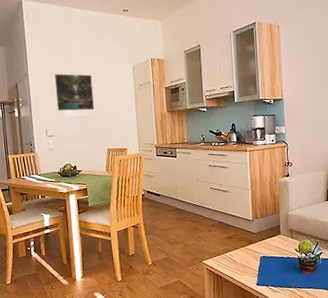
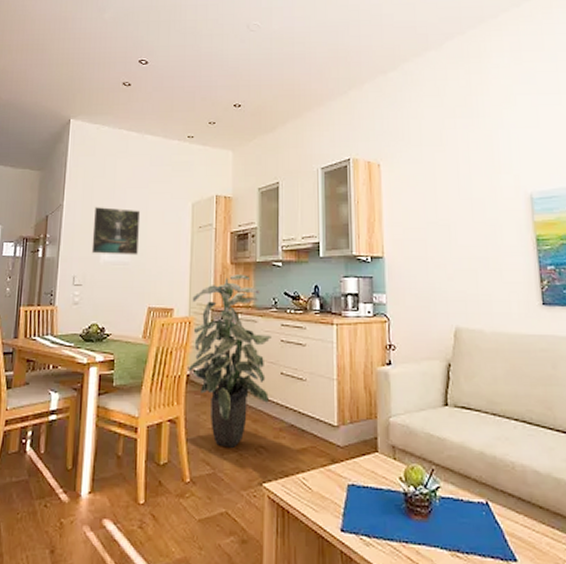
indoor plant: none [140,119,203,241] -> present [188,275,272,448]

